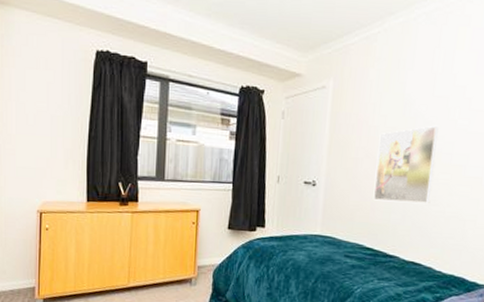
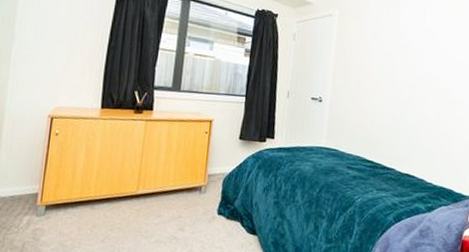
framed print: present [373,125,439,204] -> none [372,53,428,122]

